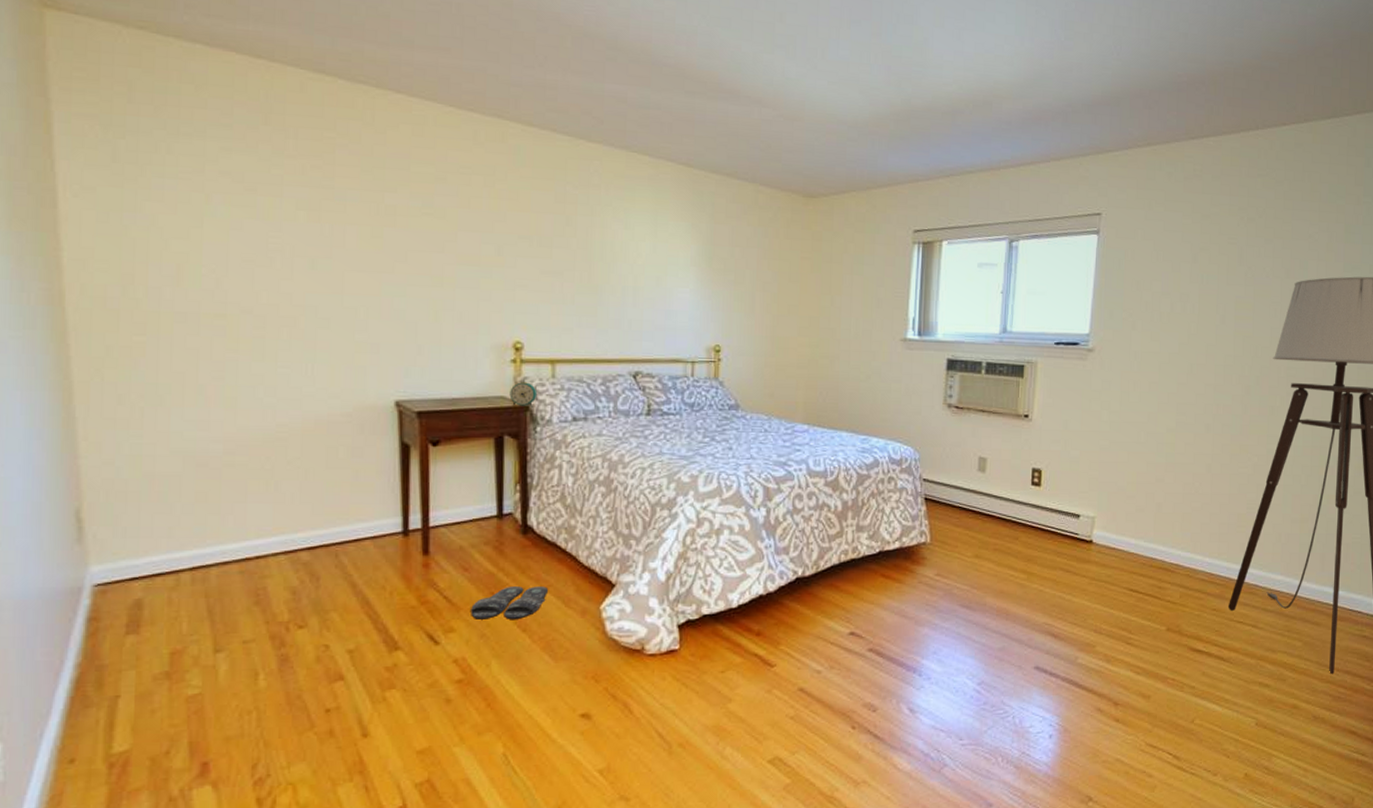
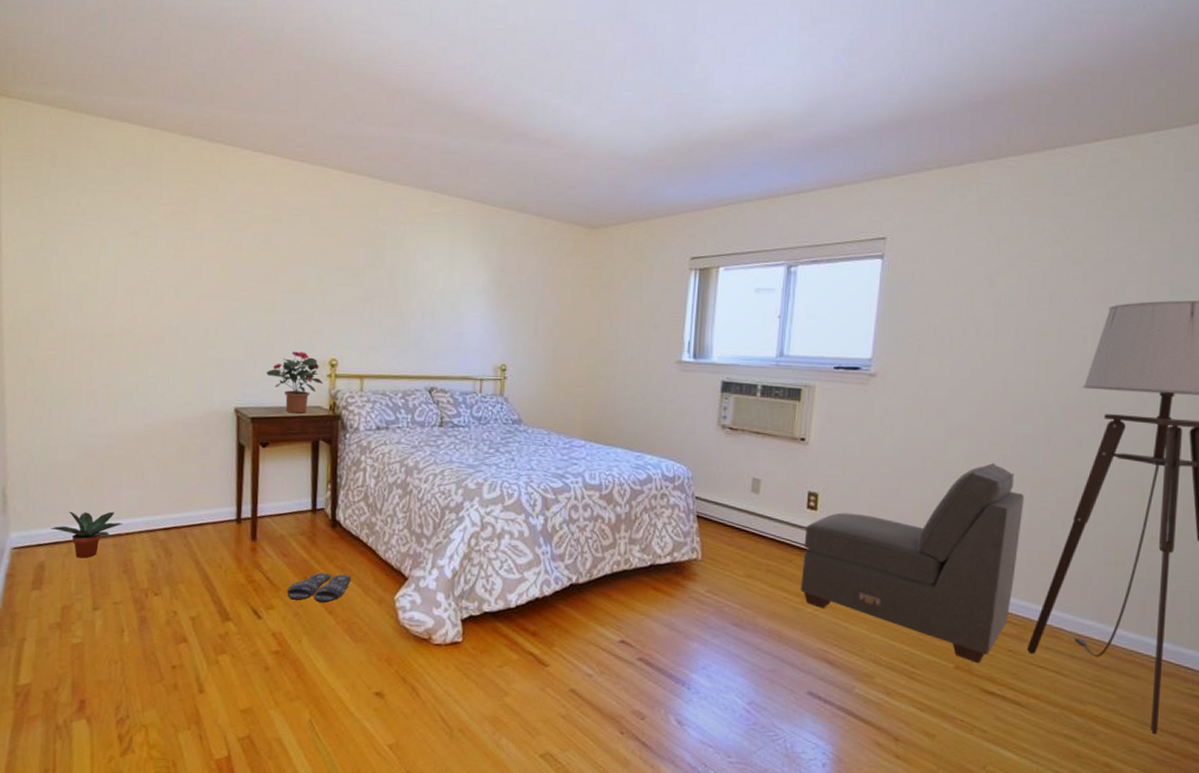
potted plant: none [149,532,251,591] -> present [51,511,123,558]
potted flower: none [433,333,506,405] -> present [266,351,323,413]
alarm clock: present [509,381,538,406] -> none [325,393,348,416]
chair: none [1026,432,1225,623] -> present [800,462,1025,663]

